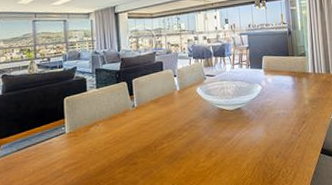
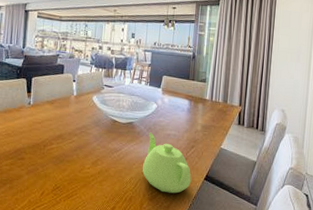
teapot: none [257,115,308,174] -> present [143,132,191,194]

